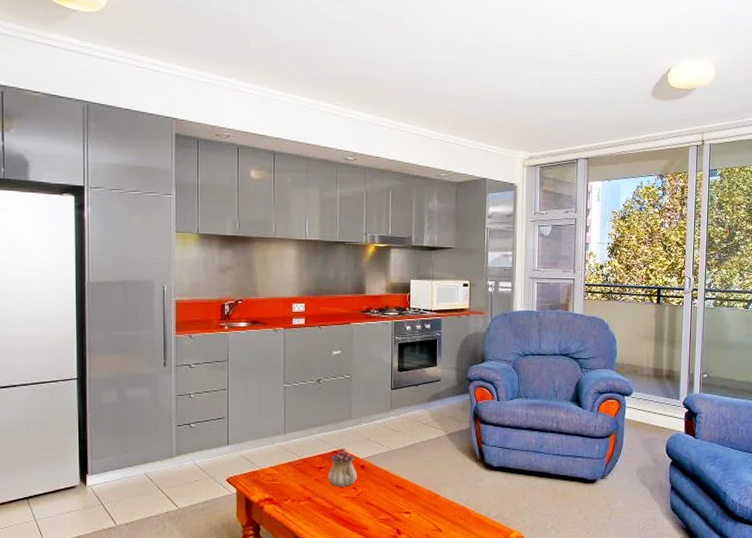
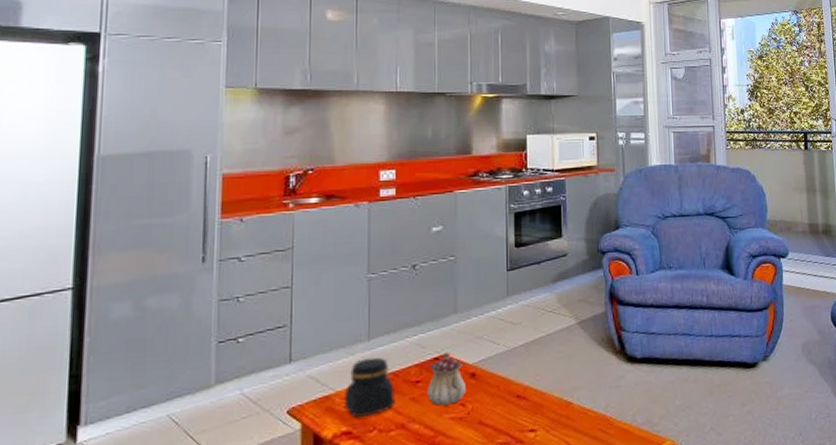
jar: none [266,447,305,490] -> present [343,357,396,419]

